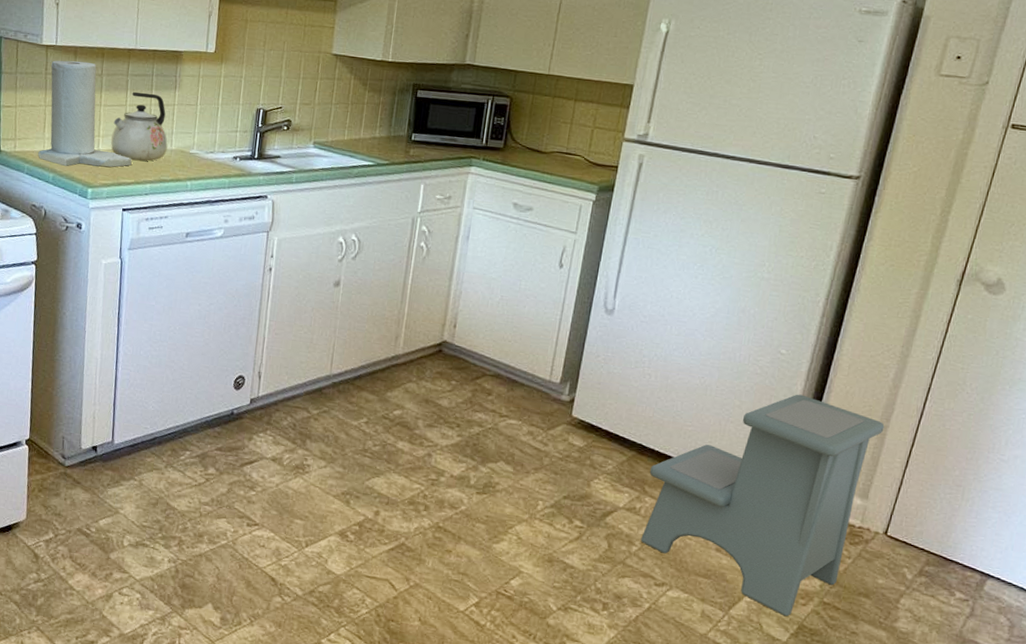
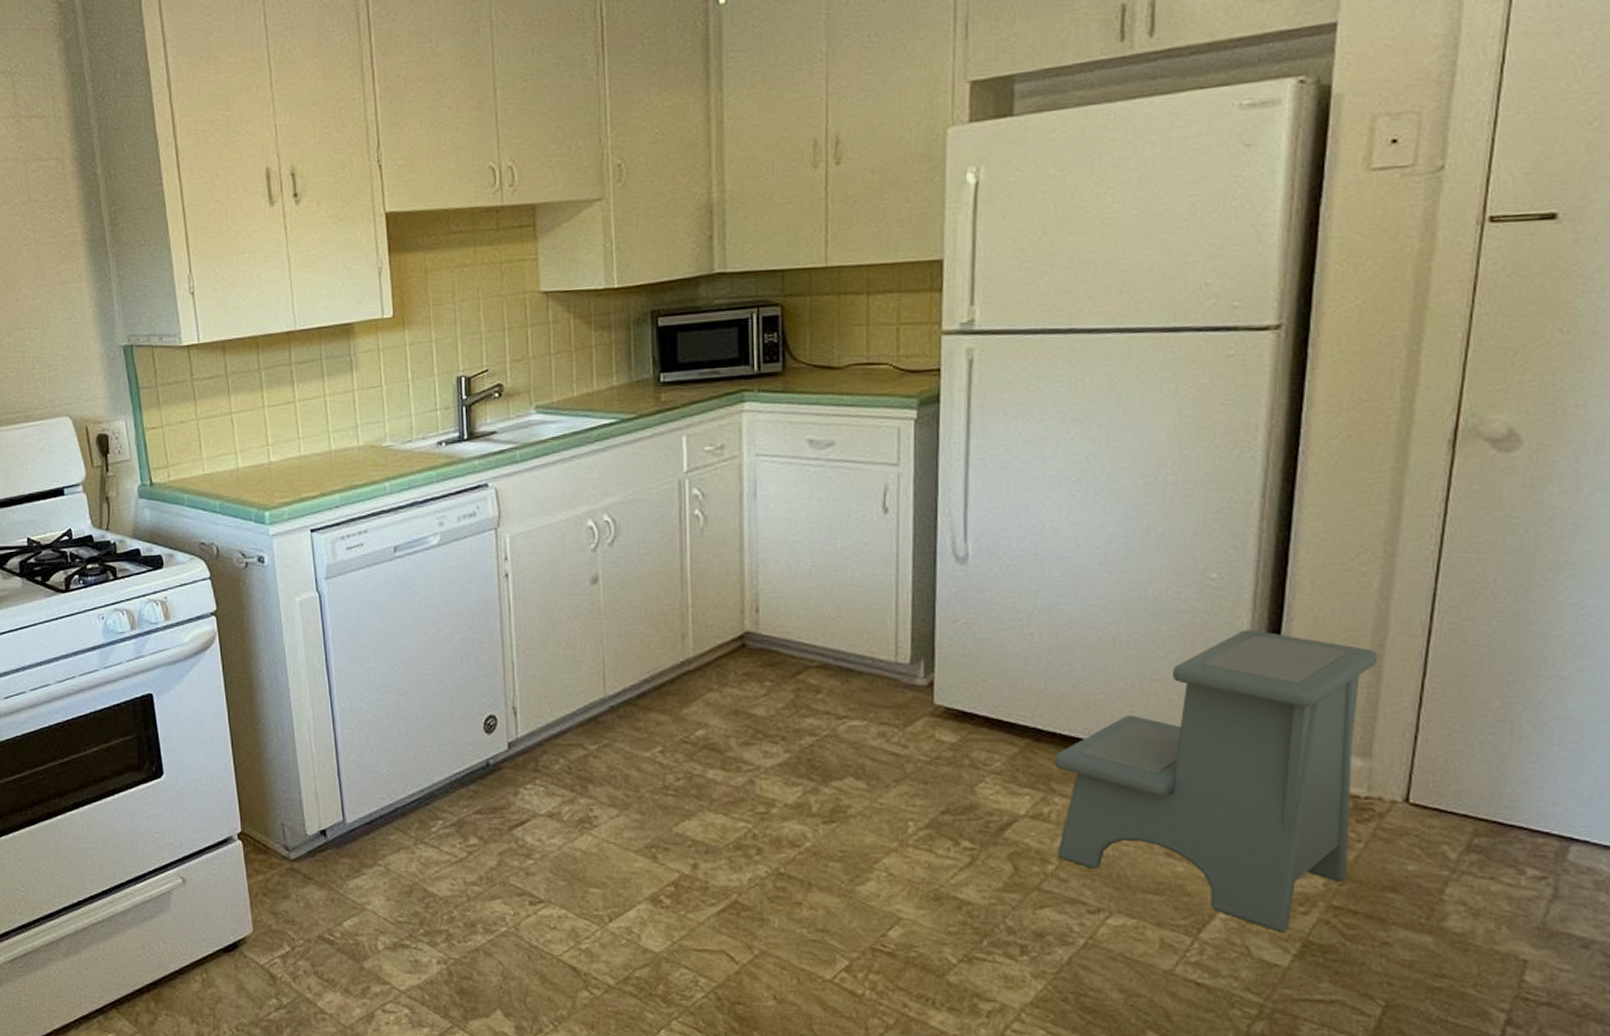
paper towel: present [38,60,132,168] -> none [196,356,313,490]
kettle: present [110,91,168,161] -> none [282,381,354,468]

